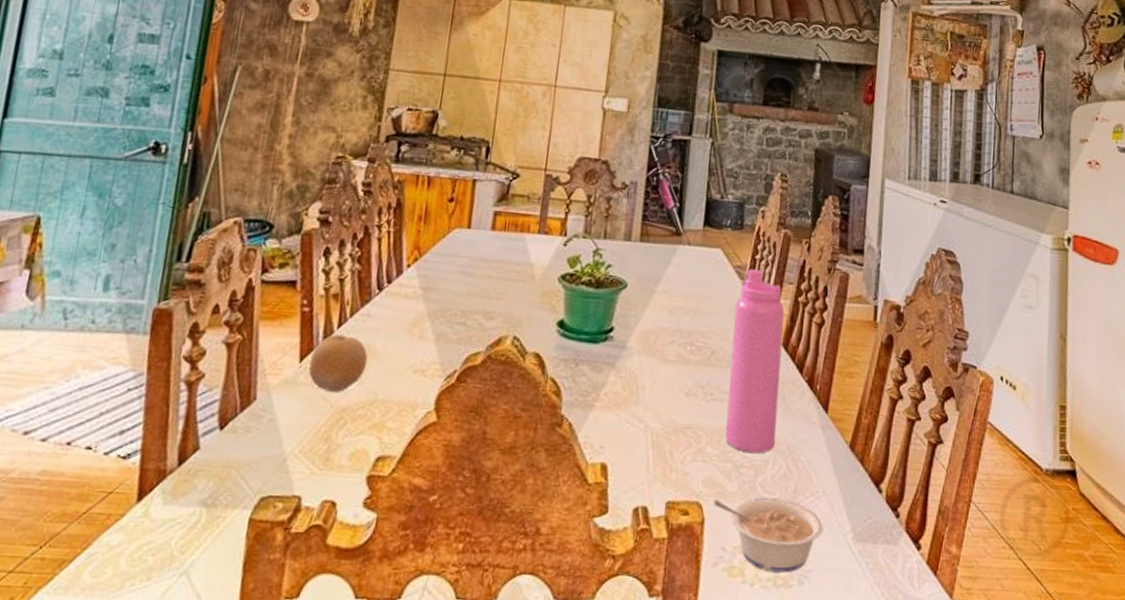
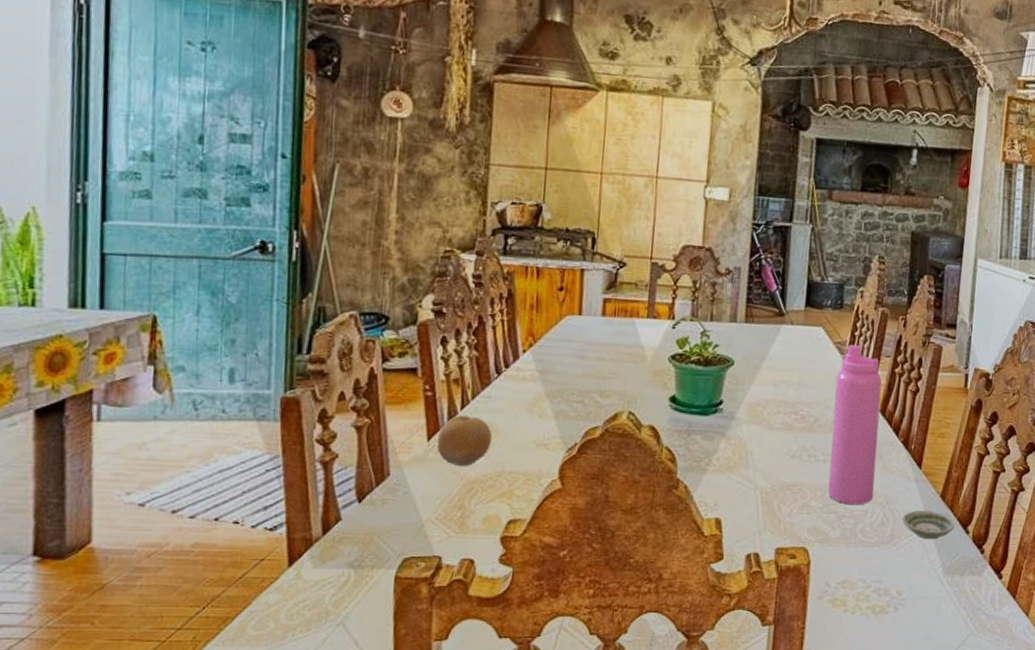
legume: present [713,497,824,573] -> none [818,541,917,602]
saucer: none [807,462,866,499] -> present [902,511,955,540]

